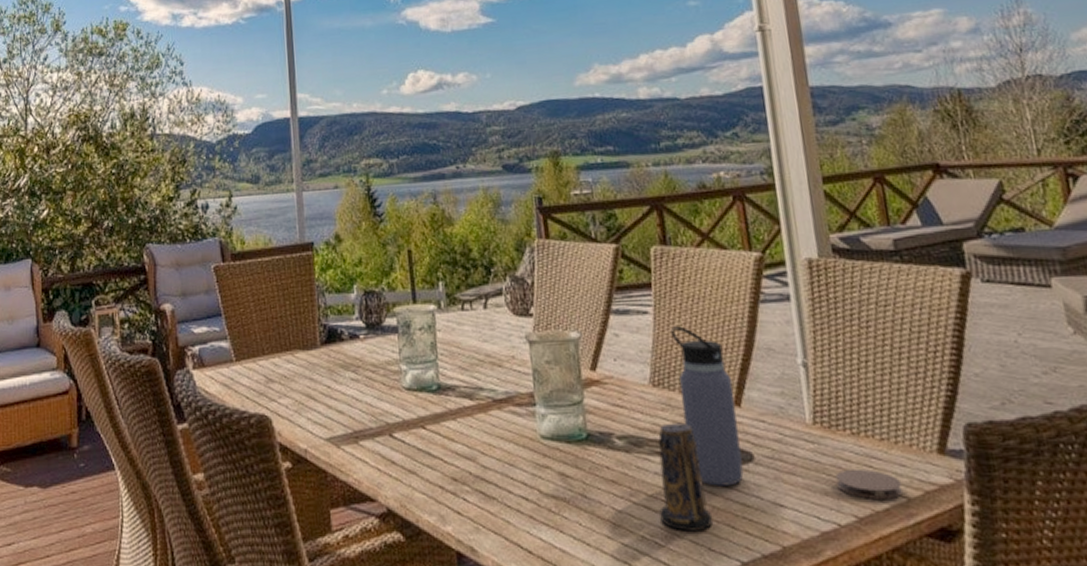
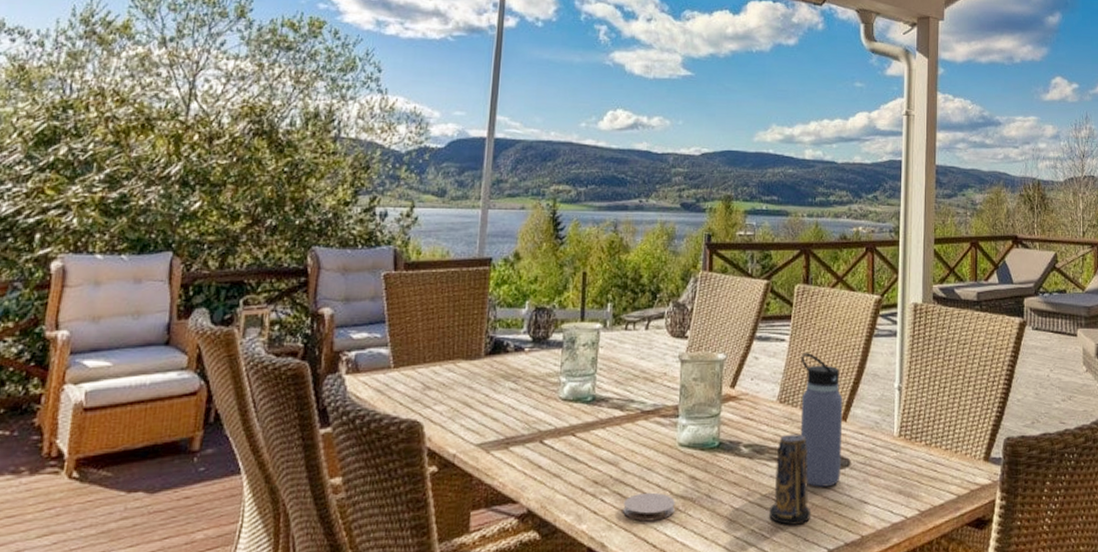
coaster: none [488,491,547,524] -> present [623,492,675,522]
coaster: present [835,468,904,501] -> none [909,472,956,498]

